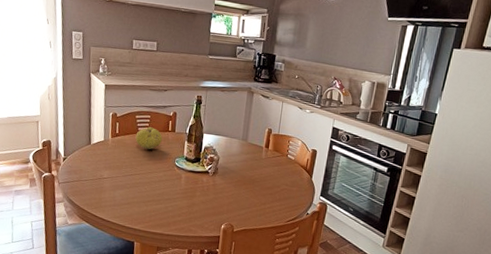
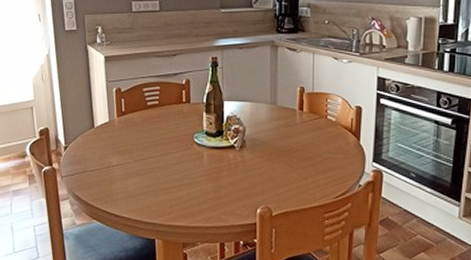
fruit: present [135,127,163,149] -> none [145,100,176,126]

